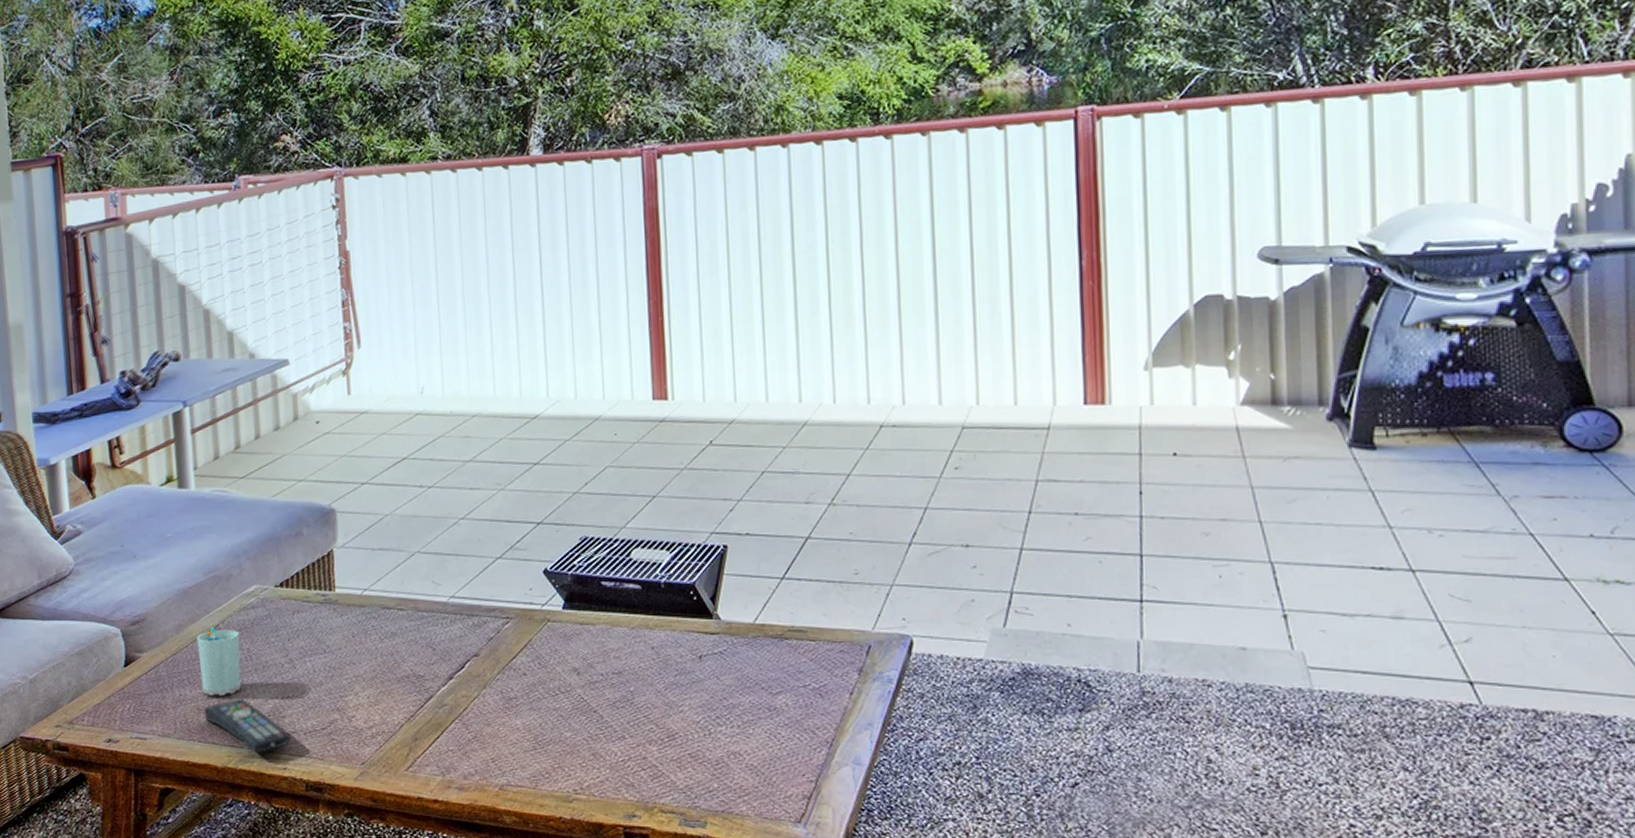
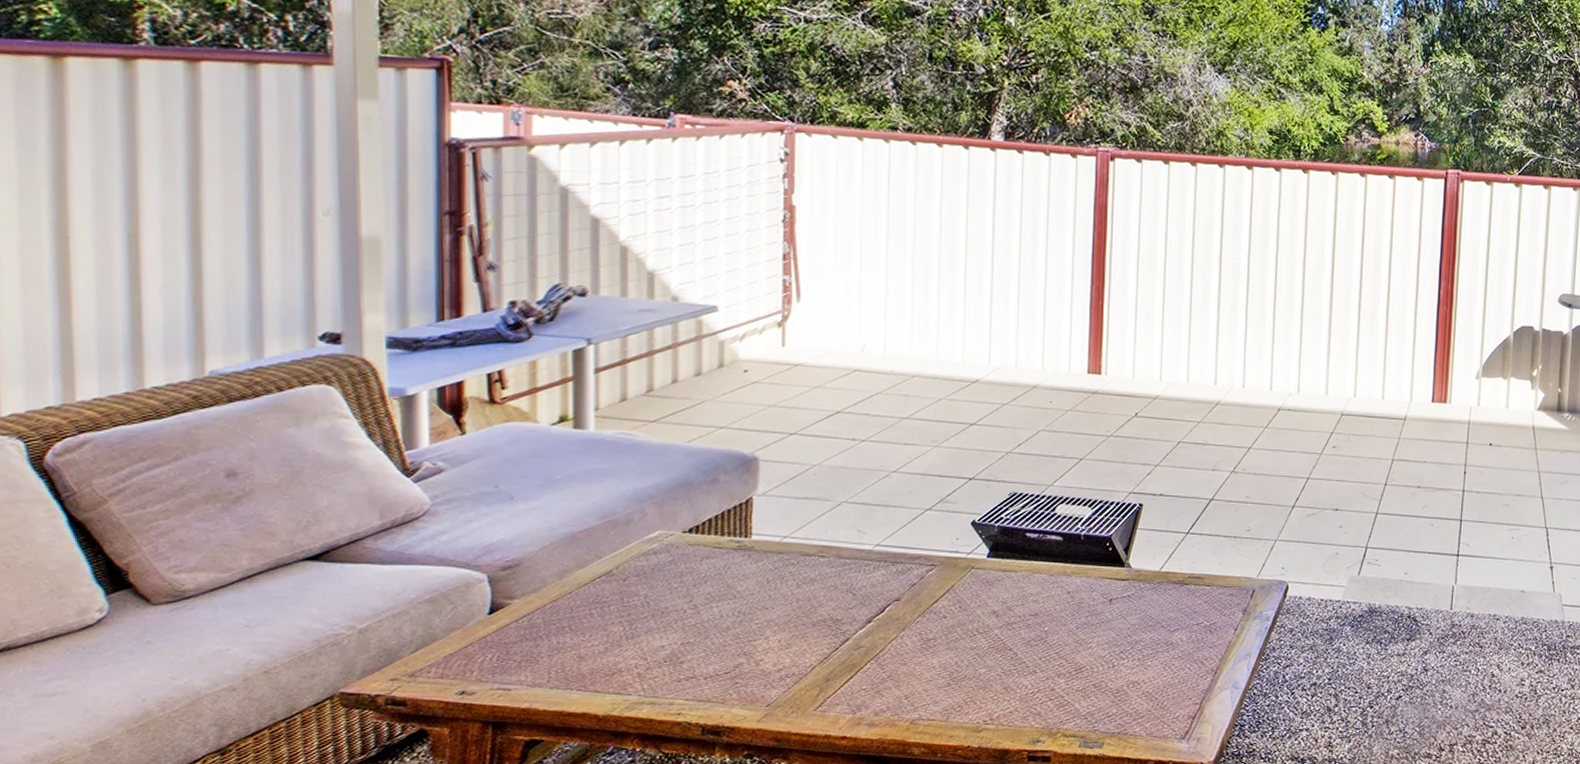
cup: present [197,627,241,695] -> none [584,573,636,643]
remote control: present [204,698,291,753] -> none [586,645,689,699]

